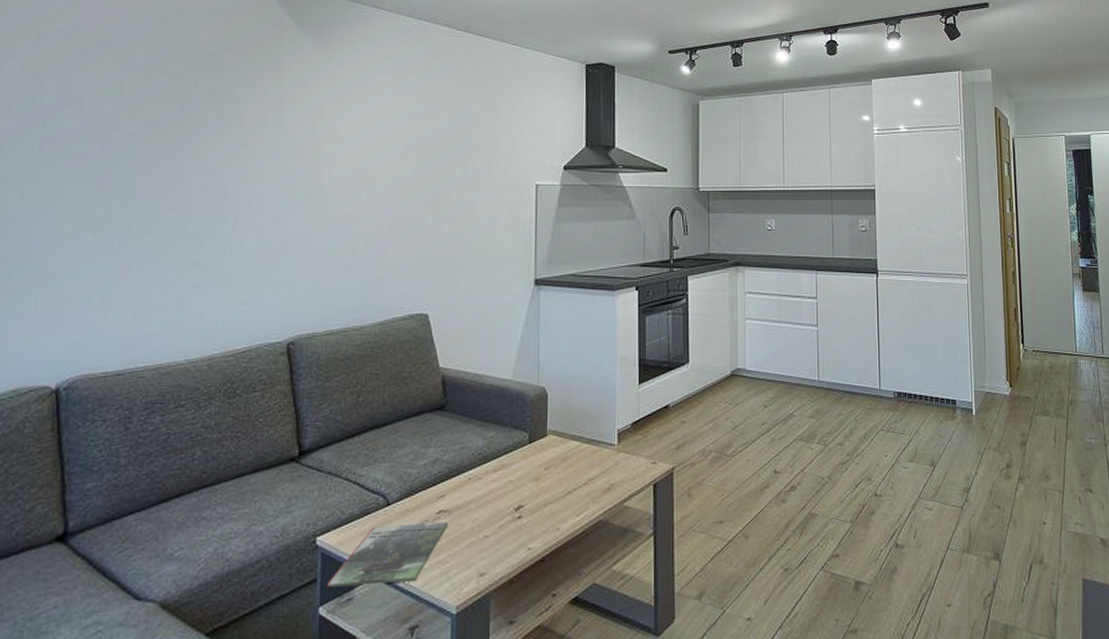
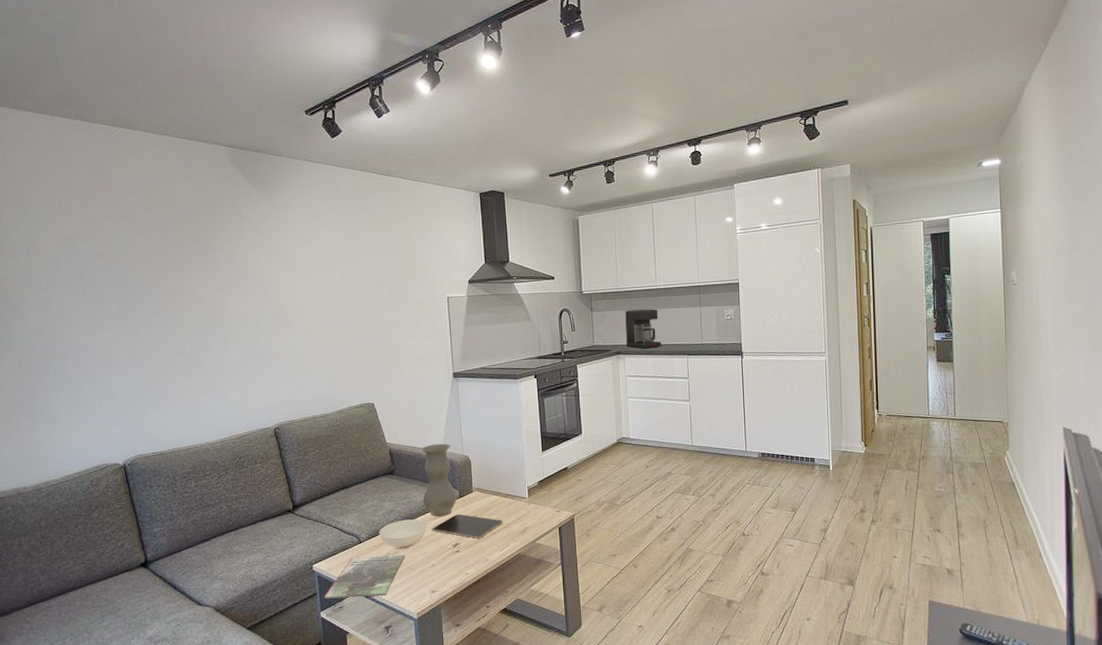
bowl: none [415,472,483,514] -> present [379,519,428,549]
vase: none [480,370,525,470] -> present [420,443,457,517]
tablet: none [488,465,584,499] -> present [432,514,504,539]
coffee maker: none [746,213,787,261] -> present [625,309,661,349]

